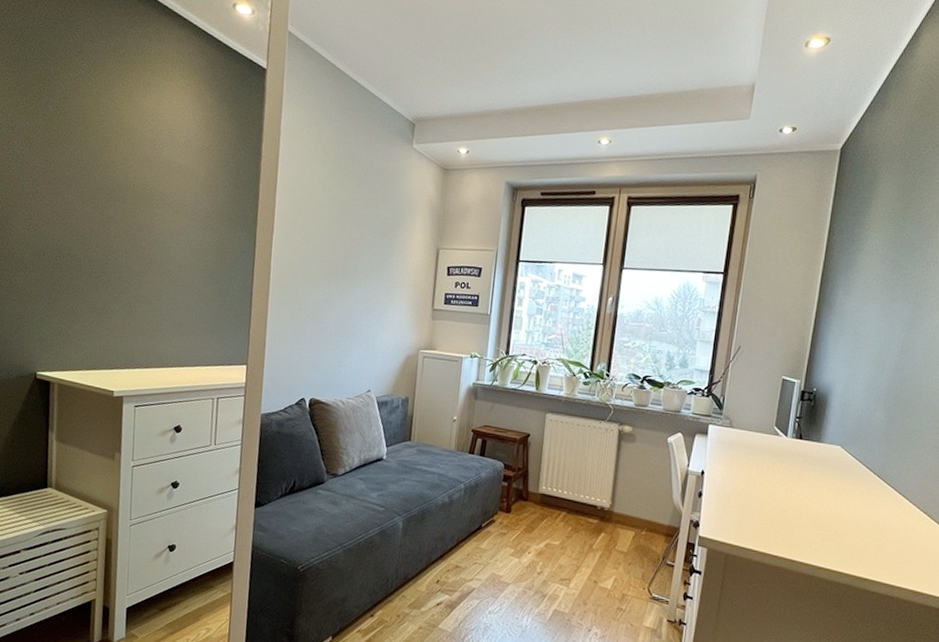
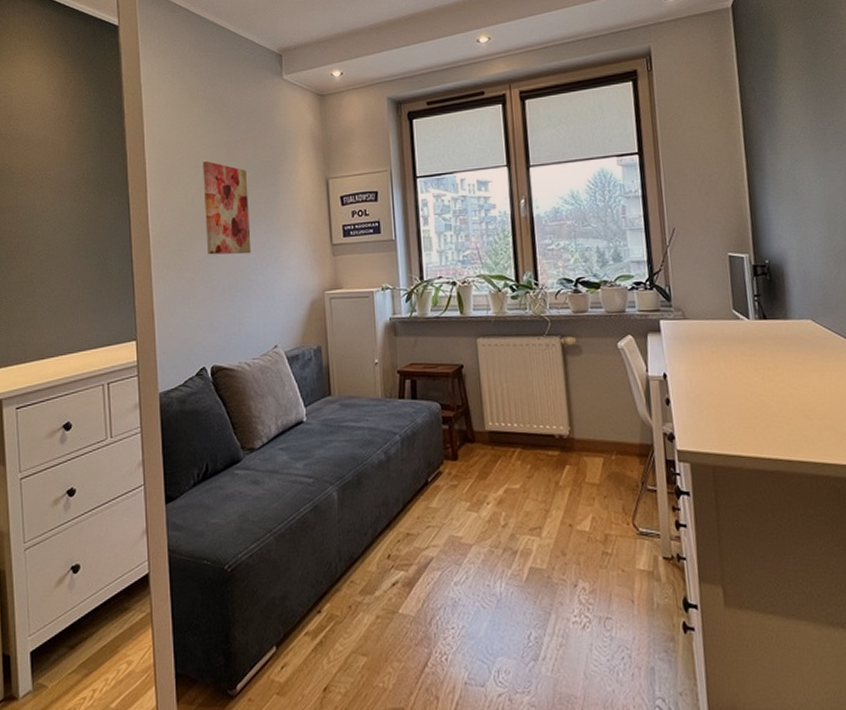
wall art: none [320,213,366,305] -> present [203,161,252,255]

